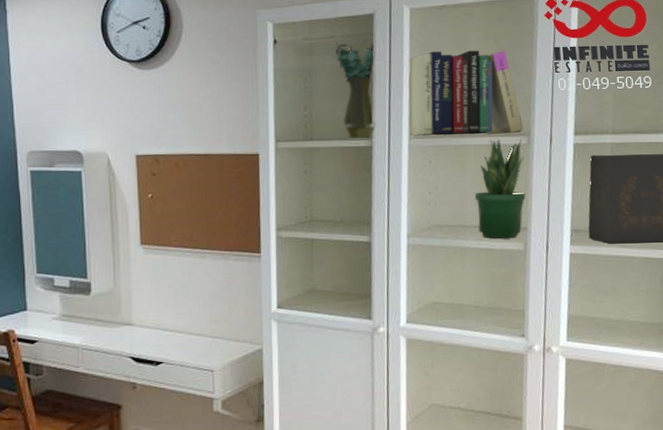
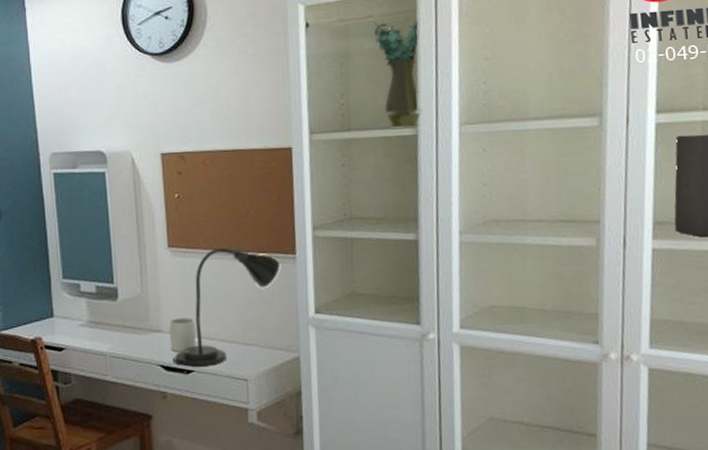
mug: none [140,312,166,345] -> present [169,318,197,352]
desk lamp: none [142,246,246,358] -> present [172,248,280,367]
books: present [408,50,523,137] -> none [458,21,594,122]
planter: present [474,138,526,239] -> none [537,119,598,234]

